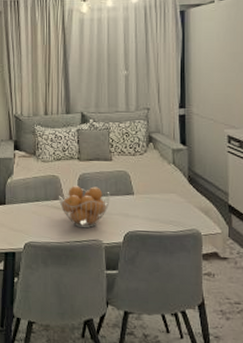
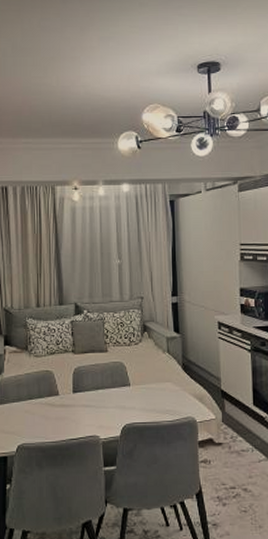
fruit basket: present [58,186,110,228] -> none [52,380,106,425]

